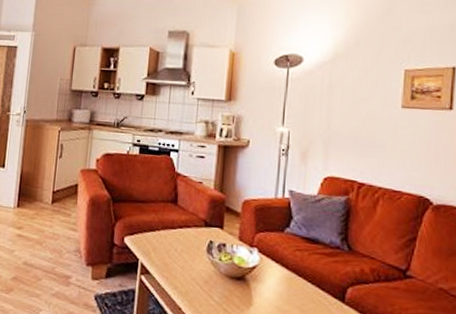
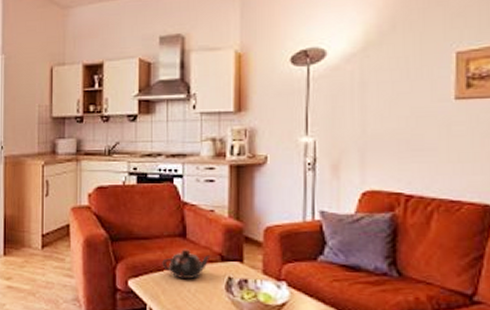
teapot: none [155,213,197,240] -> present [162,249,211,279]

